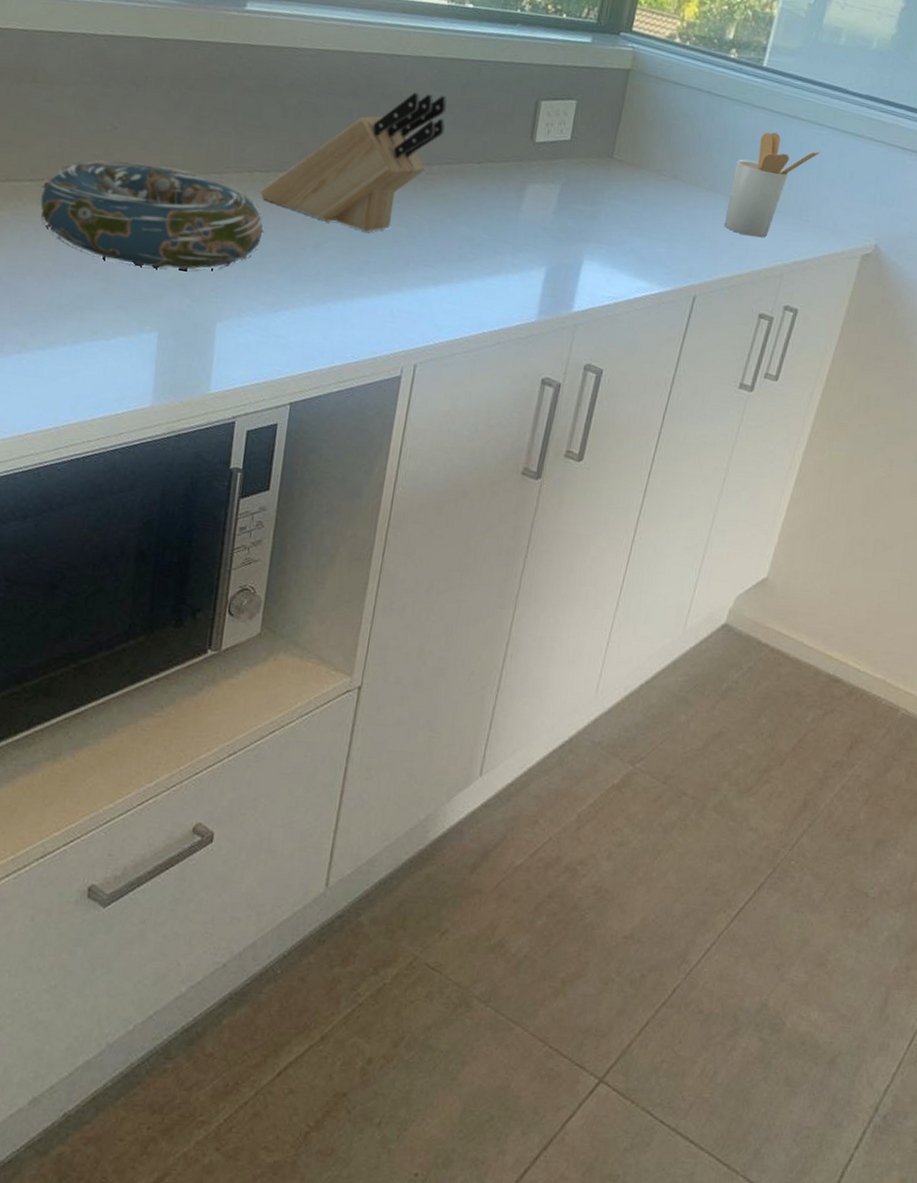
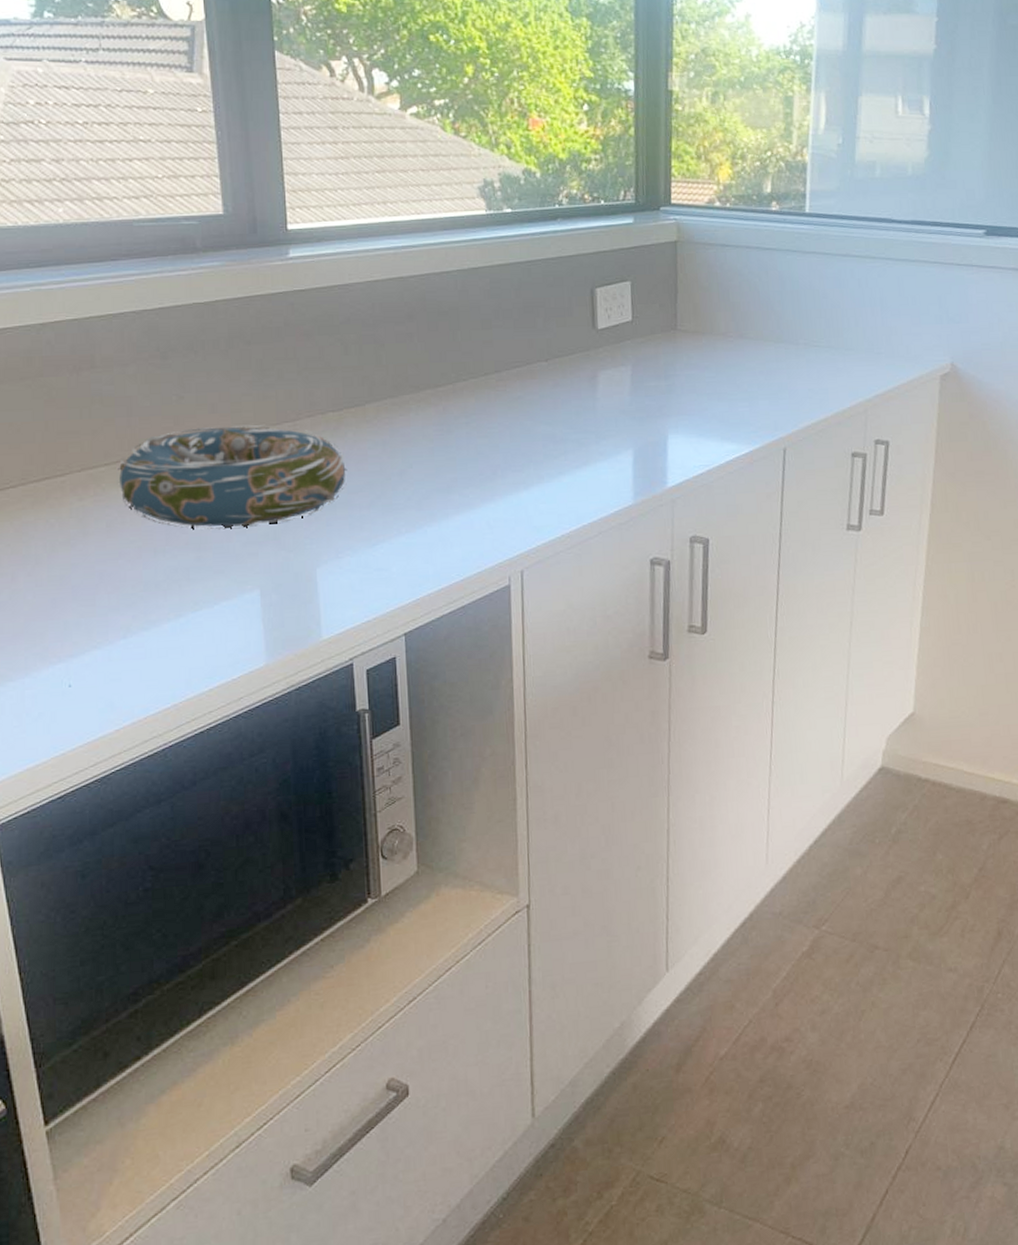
knife block: present [259,92,447,232] -> none [335,301,506,450]
utensil holder: present [724,132,821,238] -> none [798,274,879,379]

